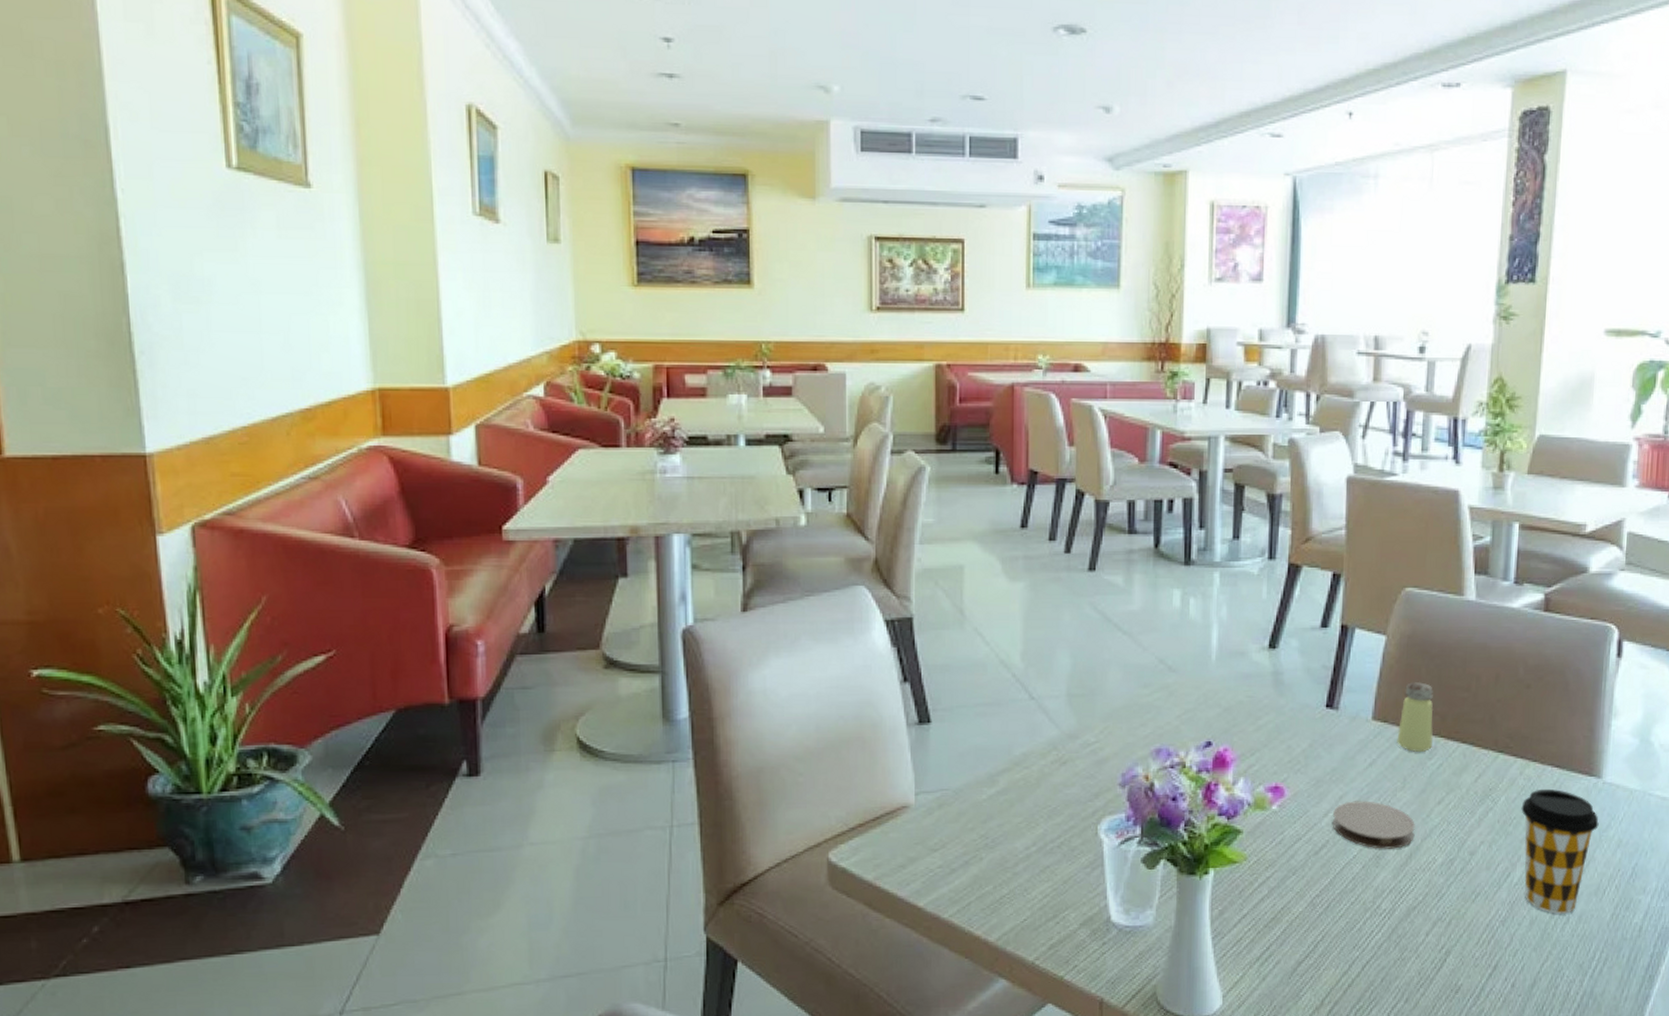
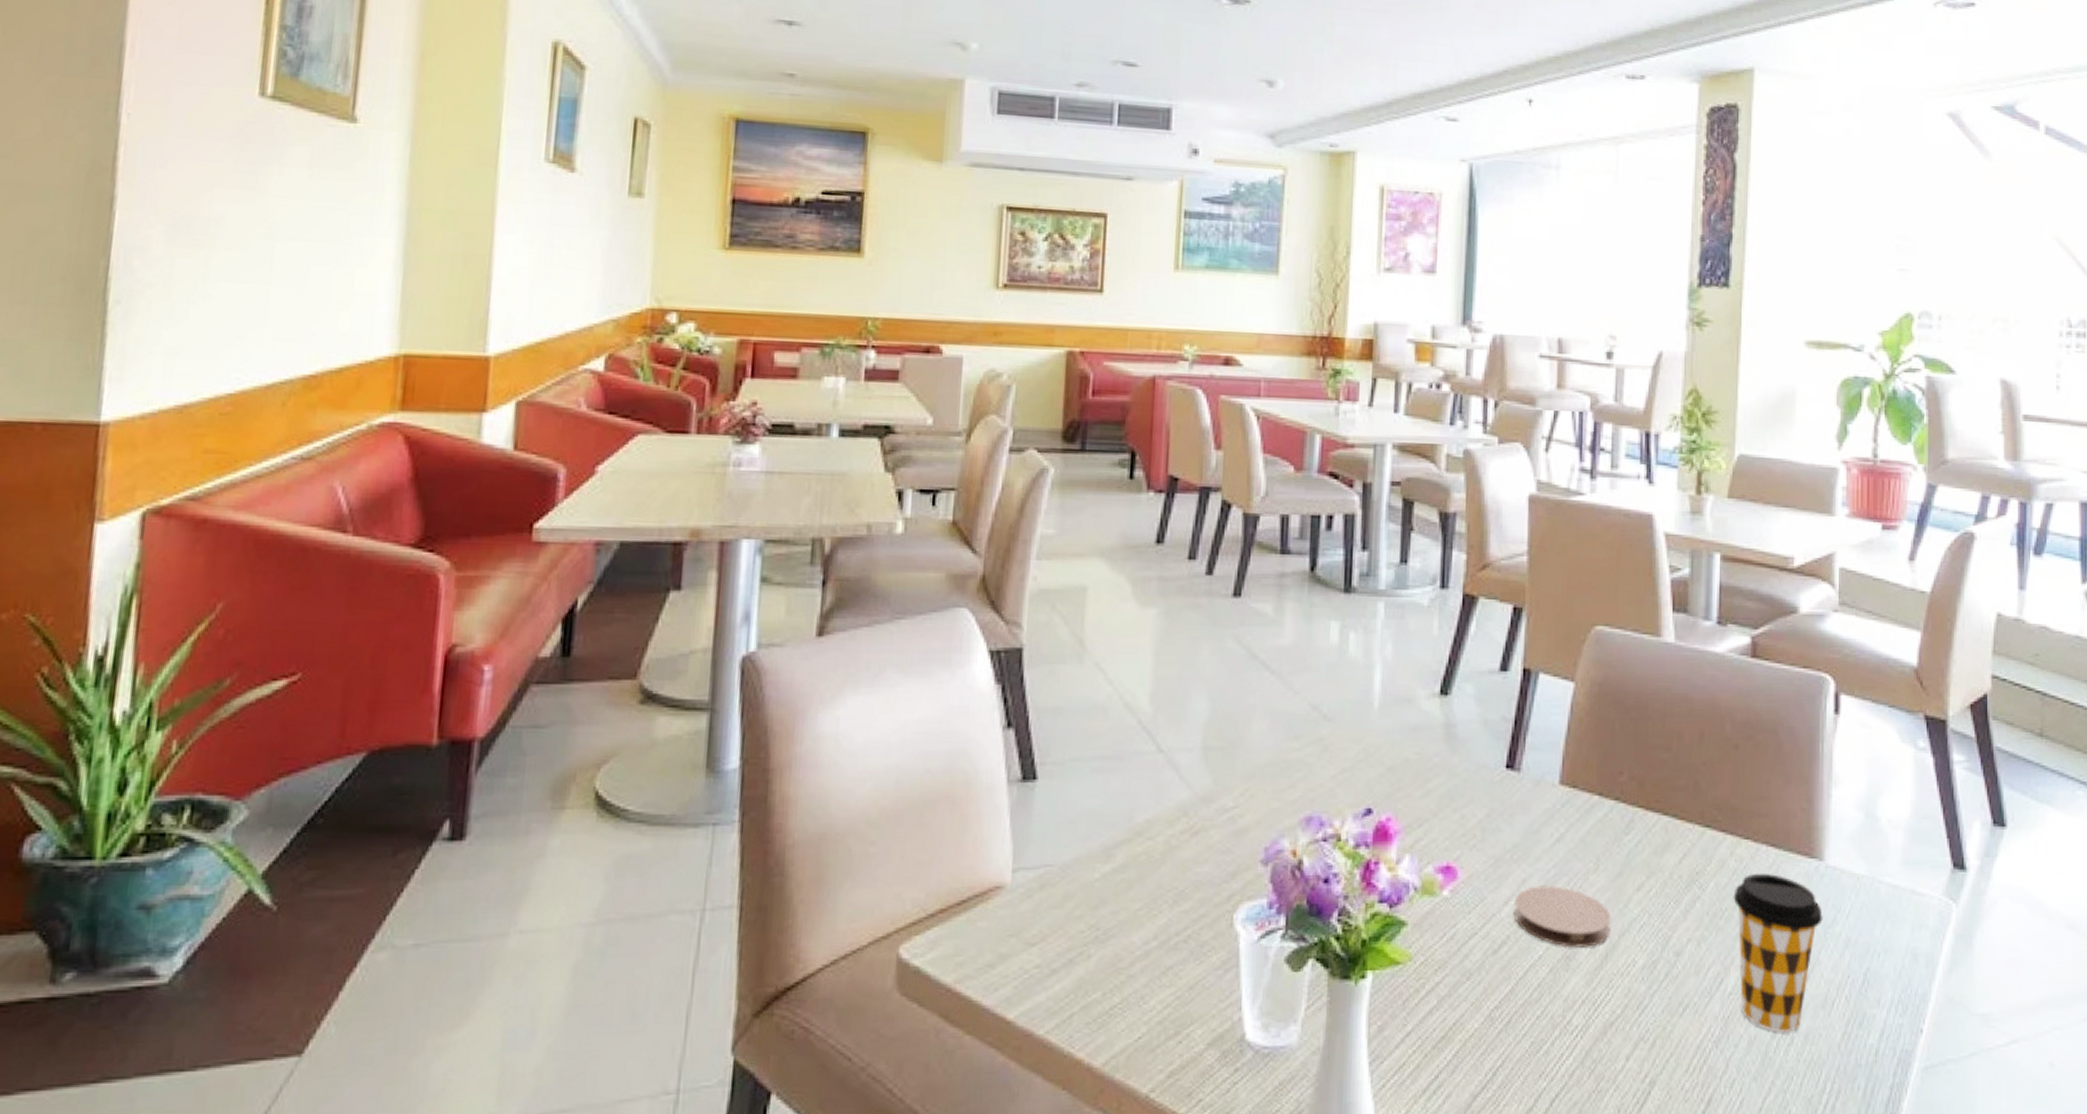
saltshaker: present [1397,682,1434,752] -> none [1588,739,1630,825]

